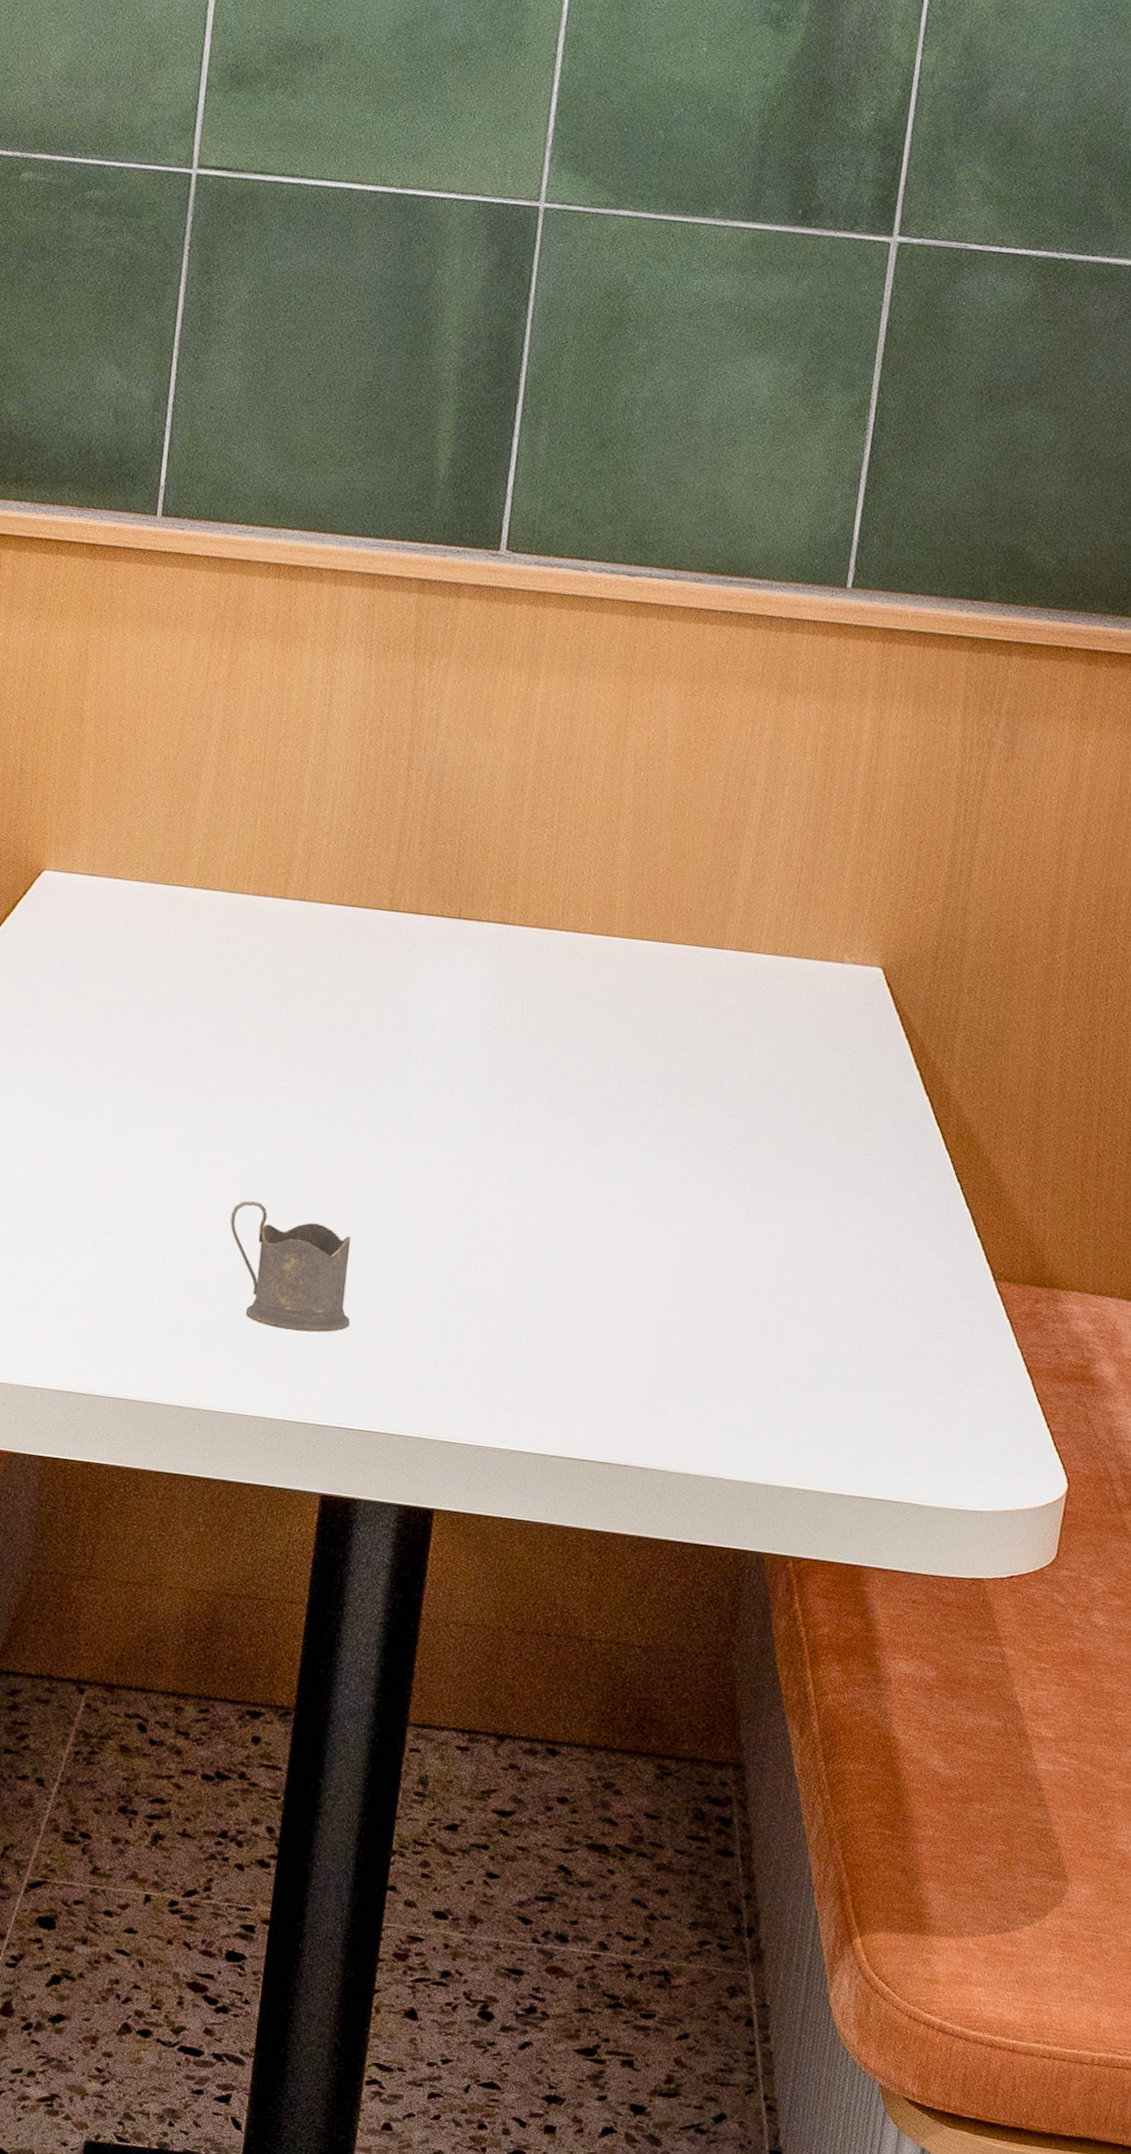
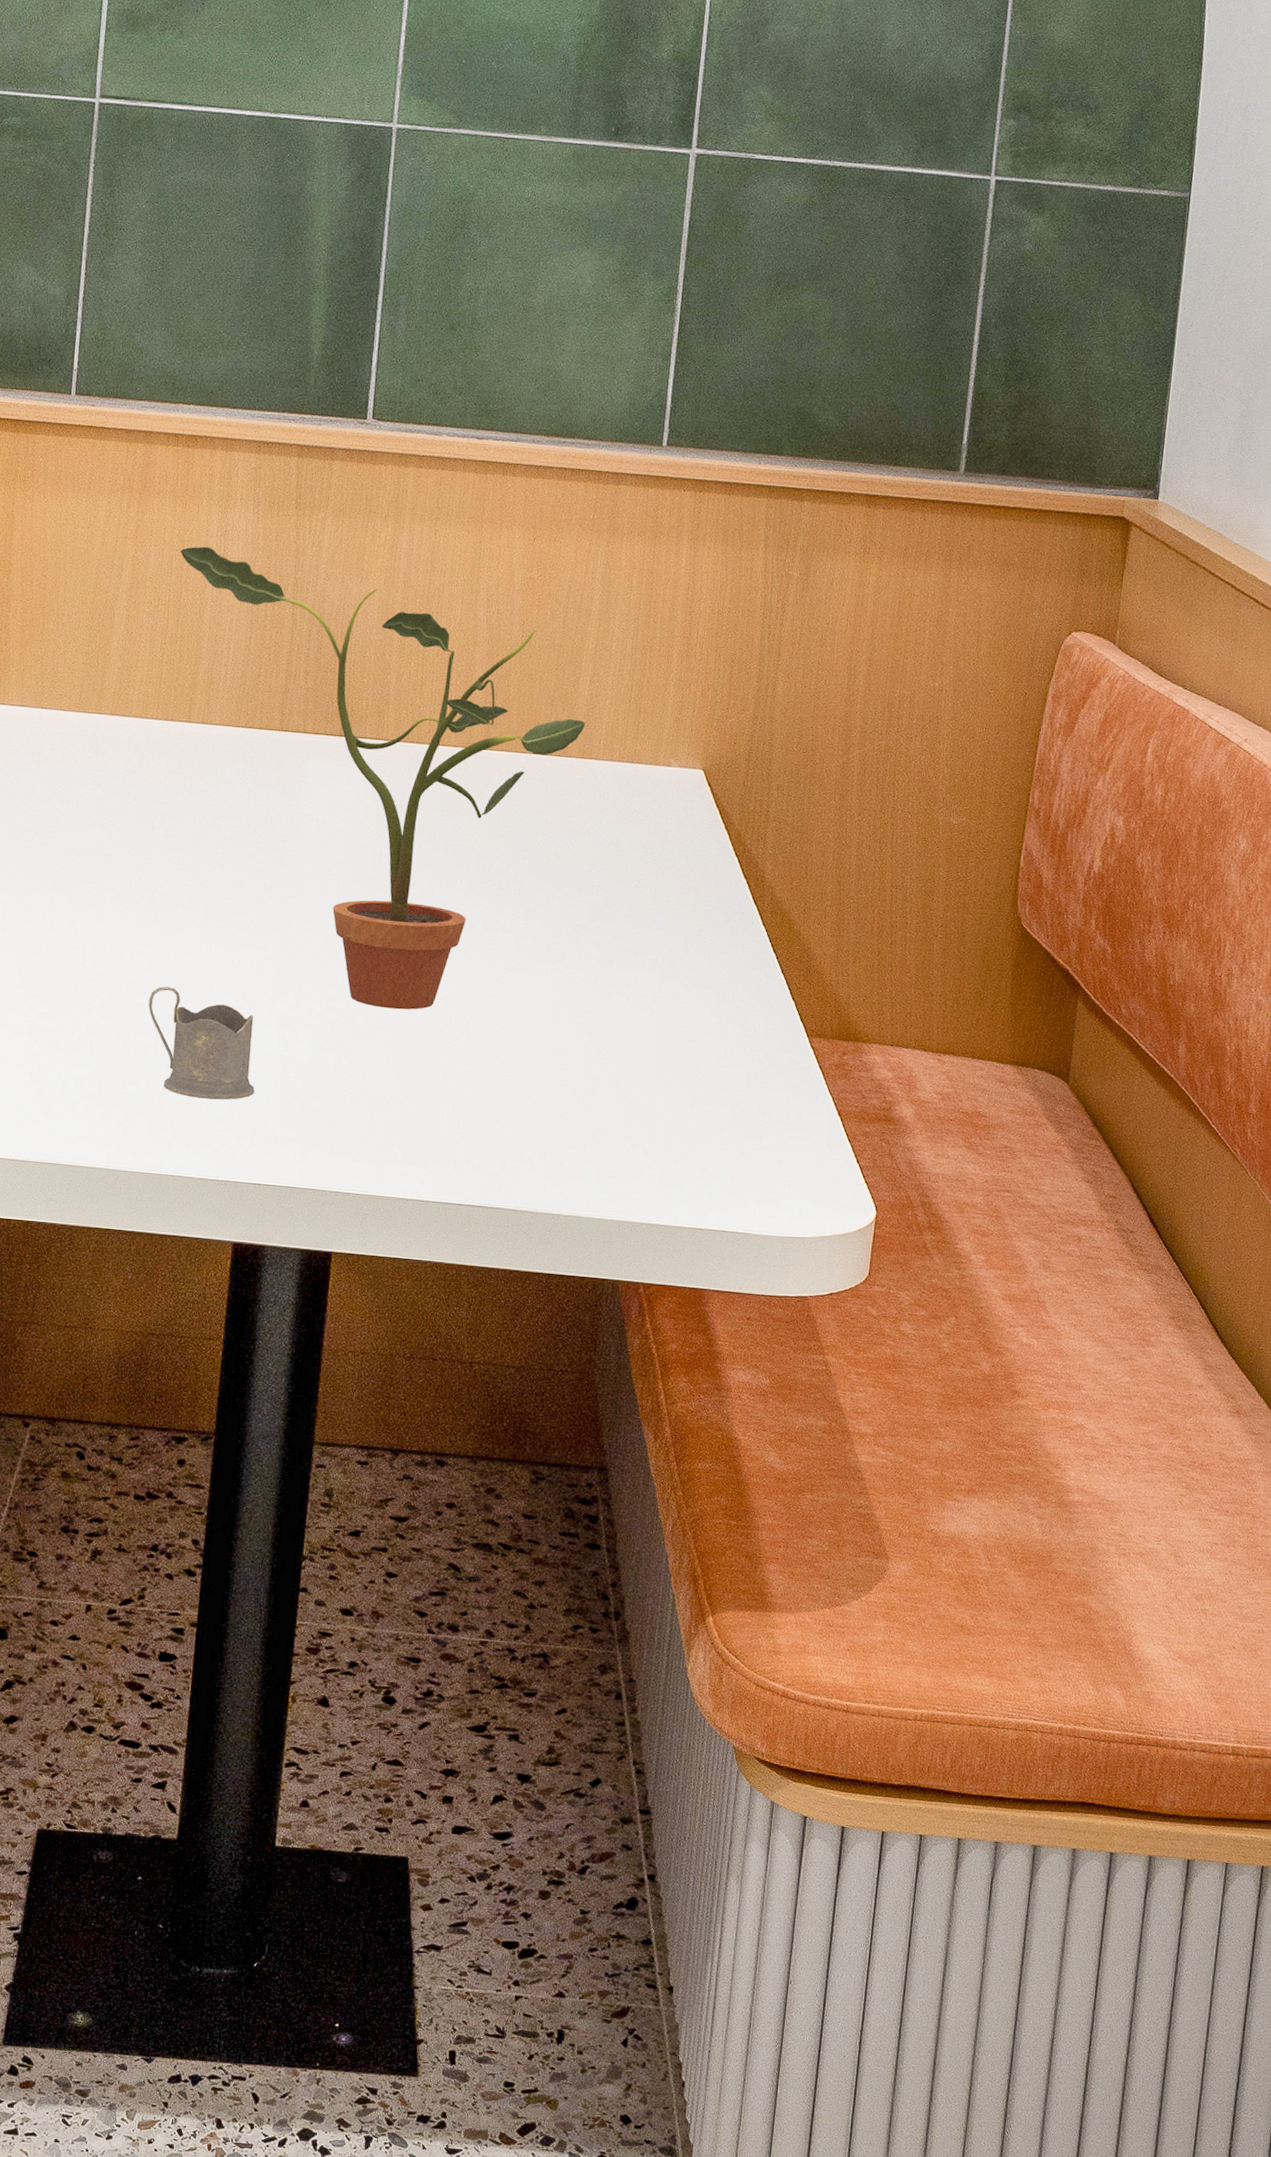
potted plant: none [279,695,746,1236] -> present [180,546,586,1010]

